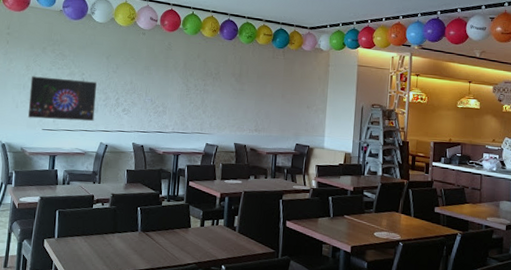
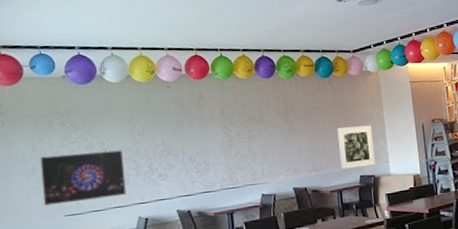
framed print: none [280,96,314,137] -> present [337,125,376,169]

